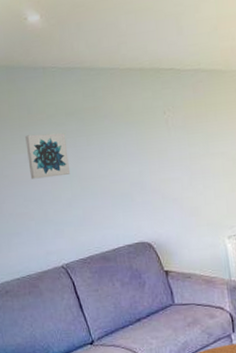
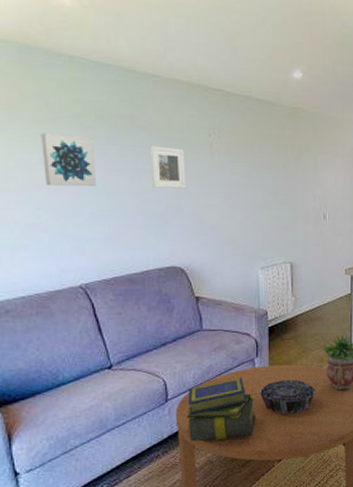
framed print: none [111,129,147,169] -> present [149,145,186,189]

